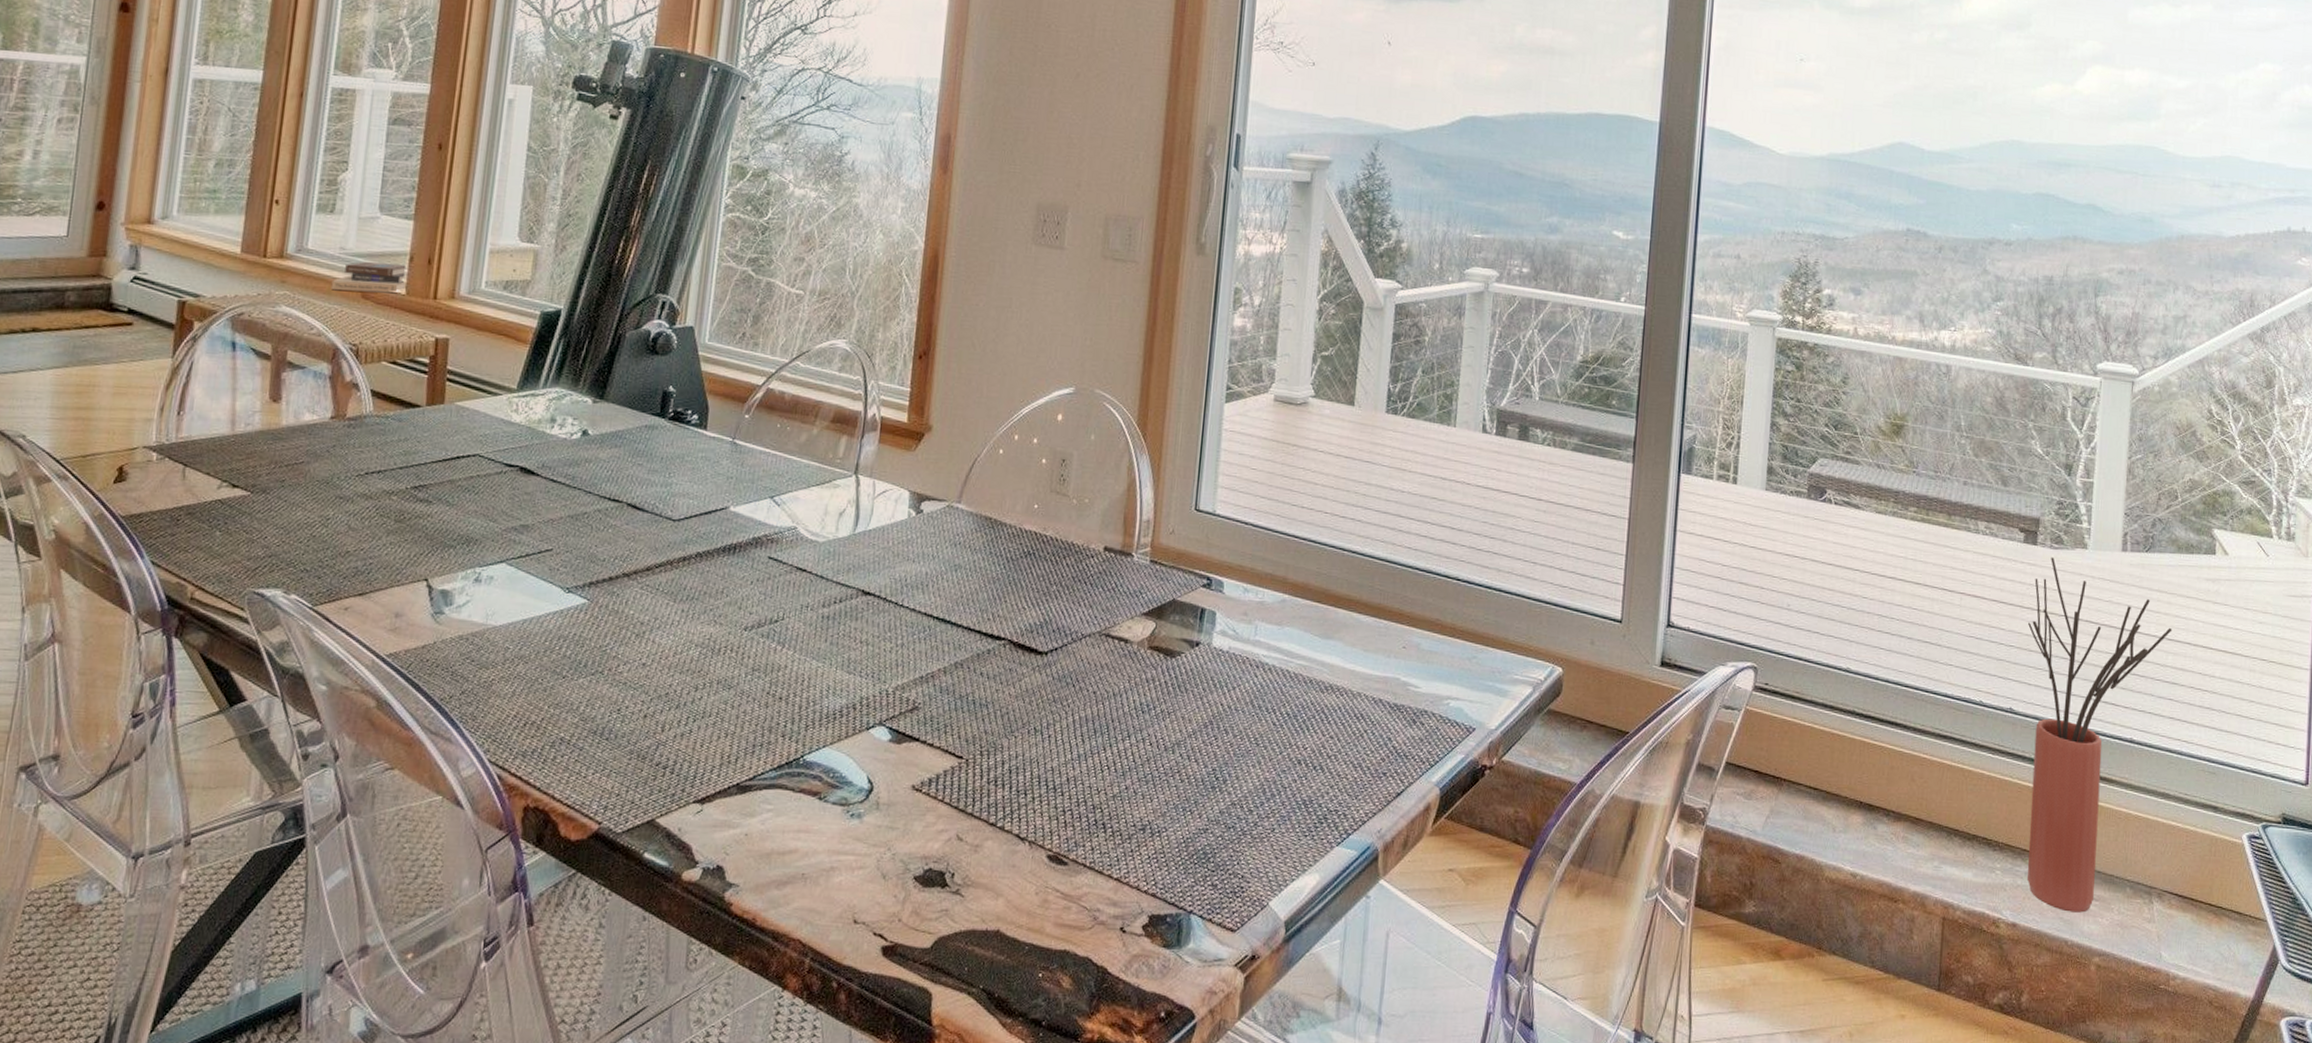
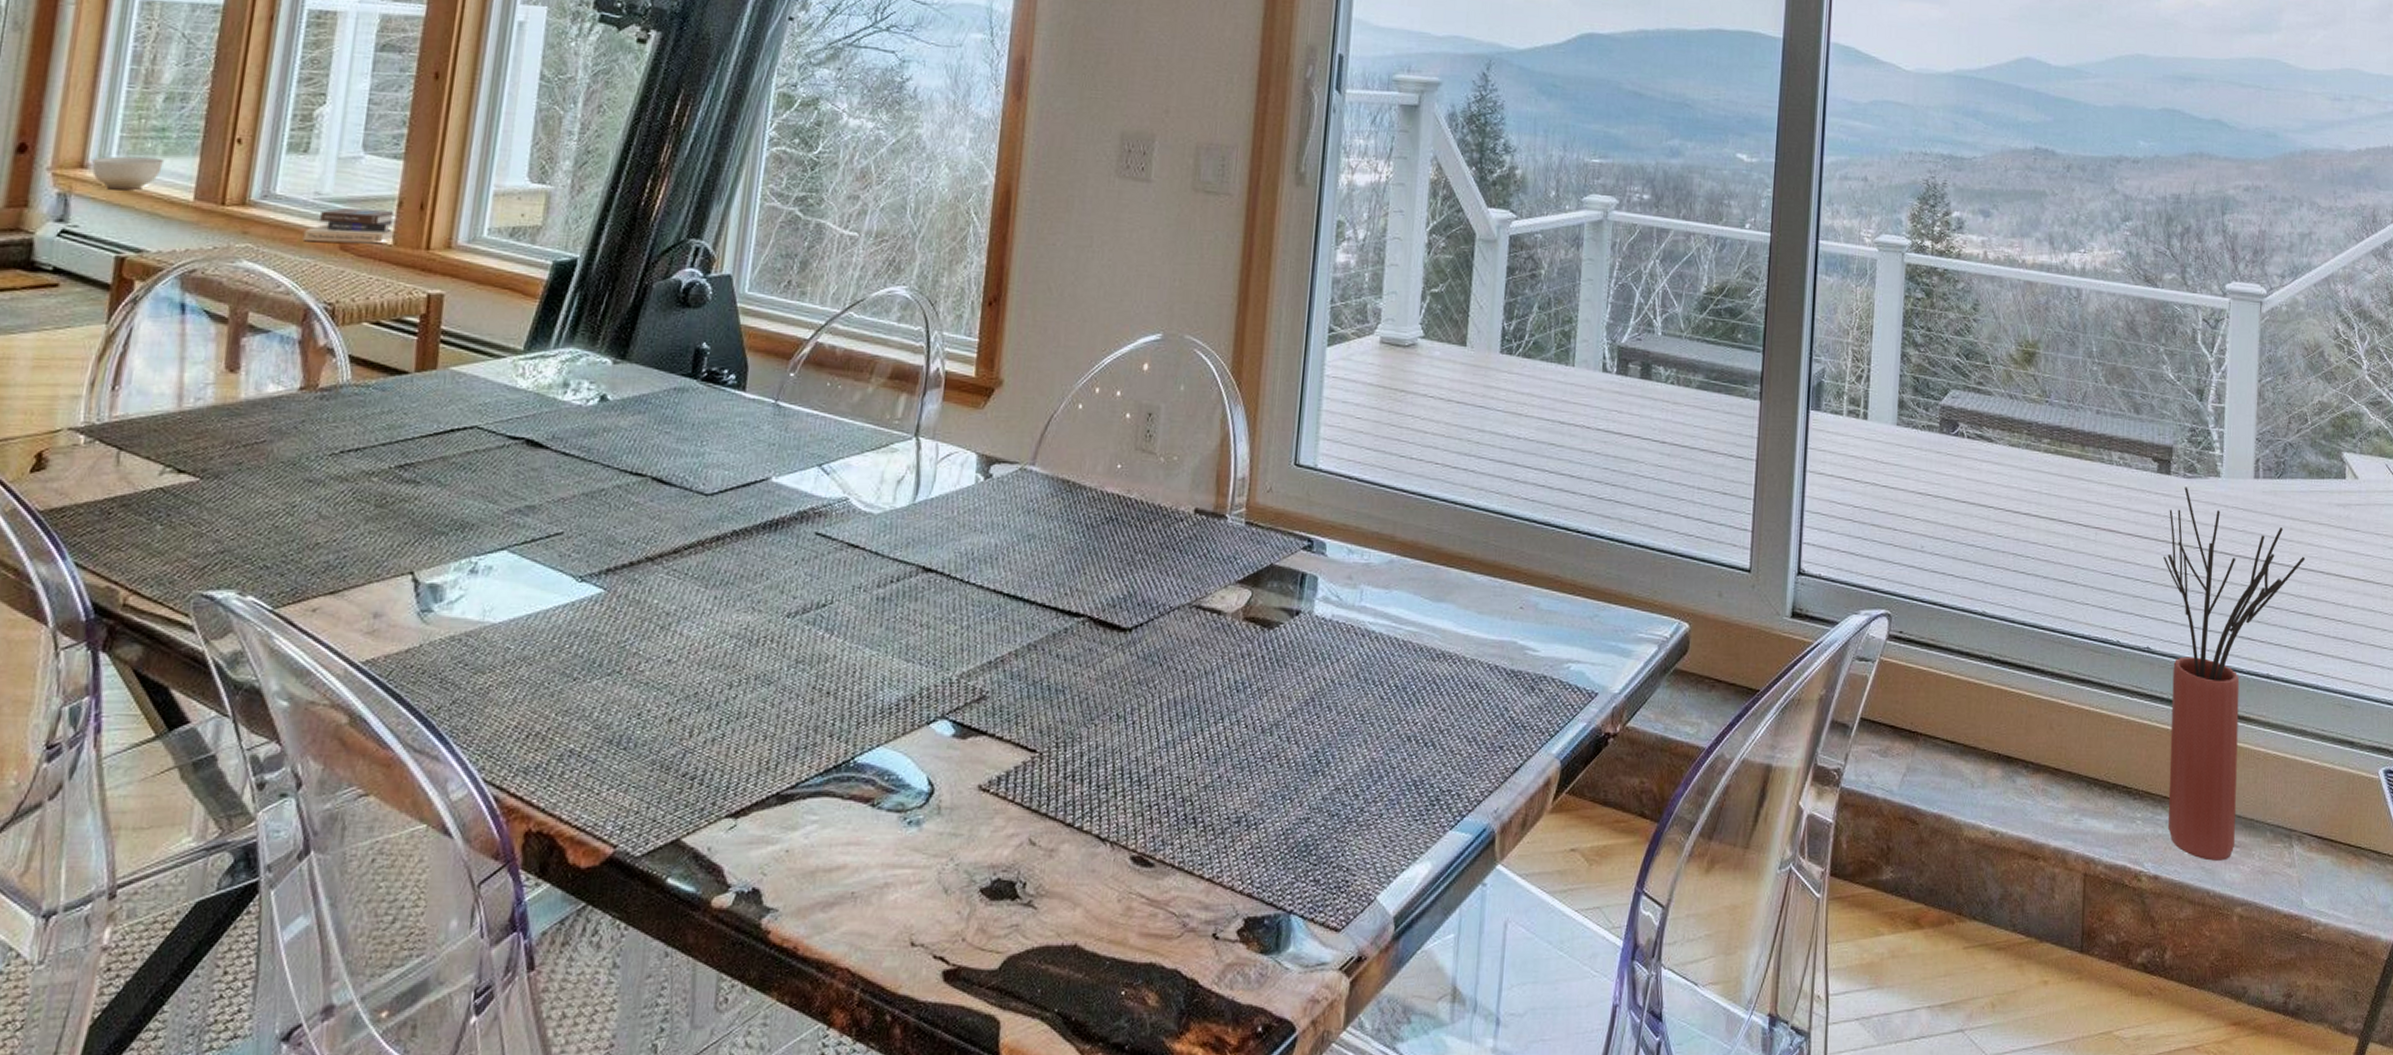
bowl: none [157,214,215,243] -> present [92,156,164,190]

